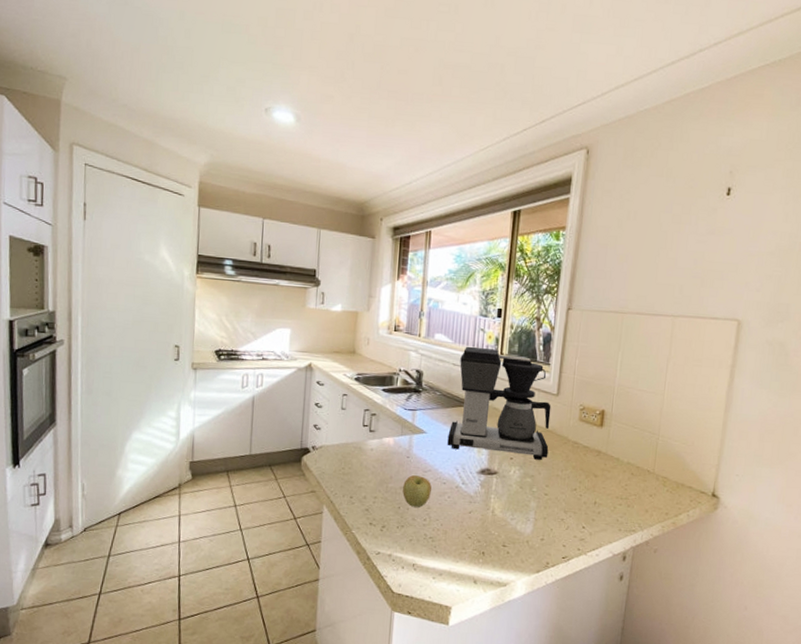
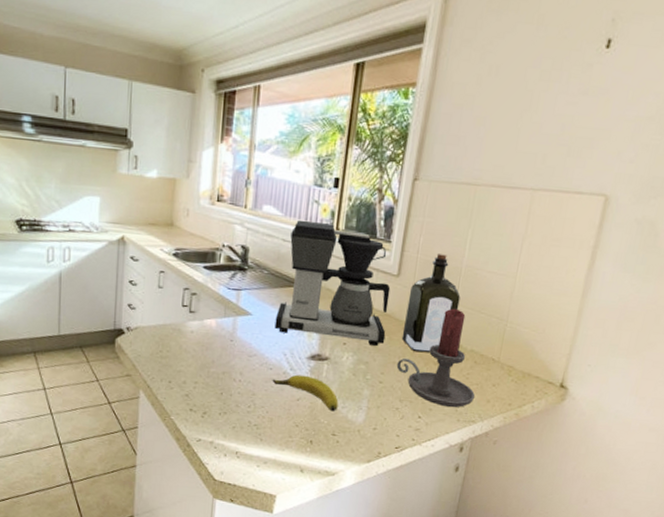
apple: present [402,475,432,507] -> none [225,360,257,394]
banana: none [445,488,508,524] -> present [272,374,339,412]
candle holder: none [560,424,633,518] -> present [396,308,475,408]
liquor: none [563,373,615,466] -> present [401,252,461,353]

